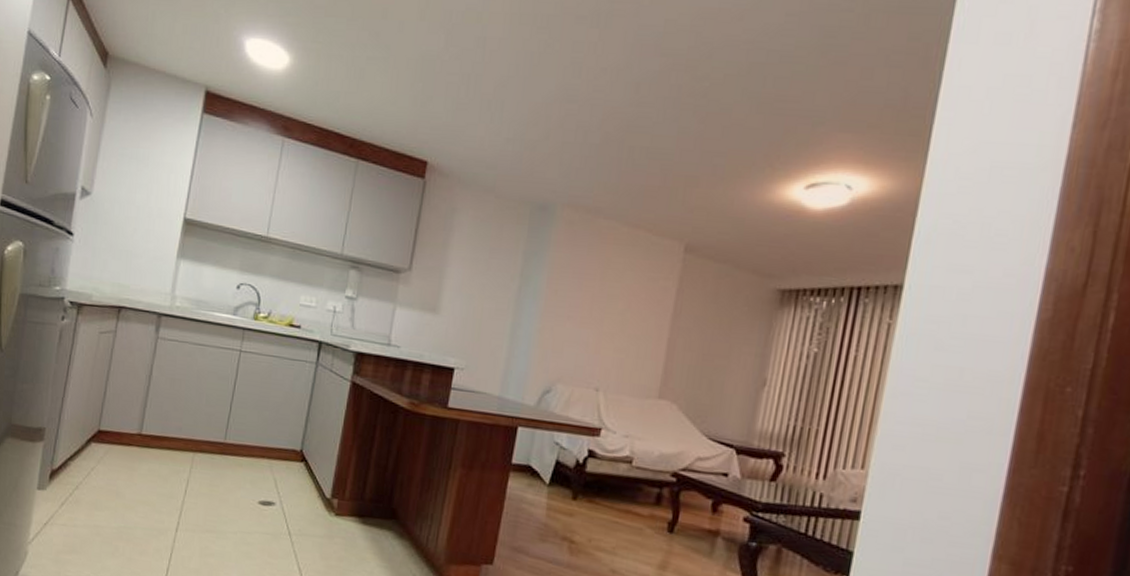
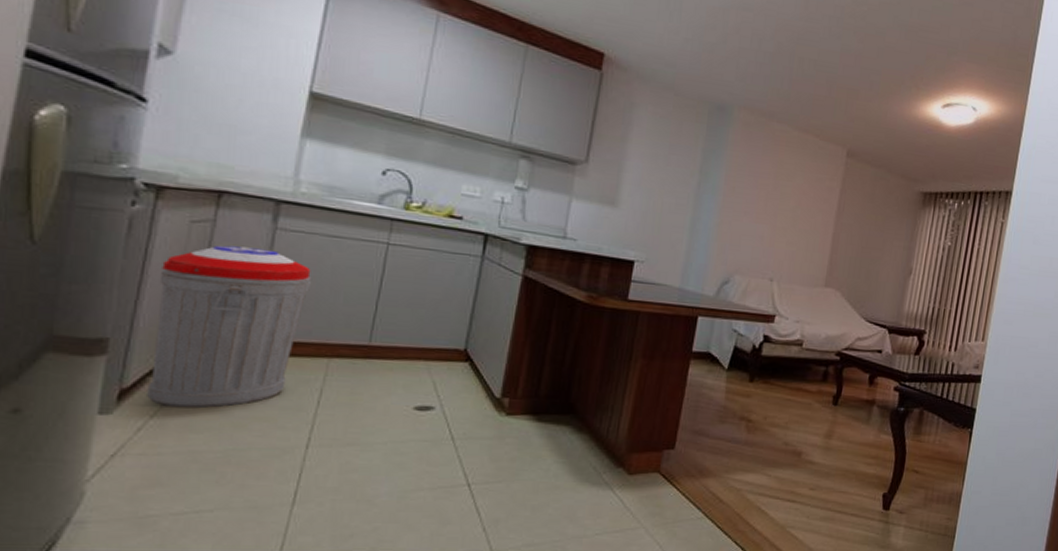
trash can: none [68,352,183,490] -> present [147,245,312,408]

